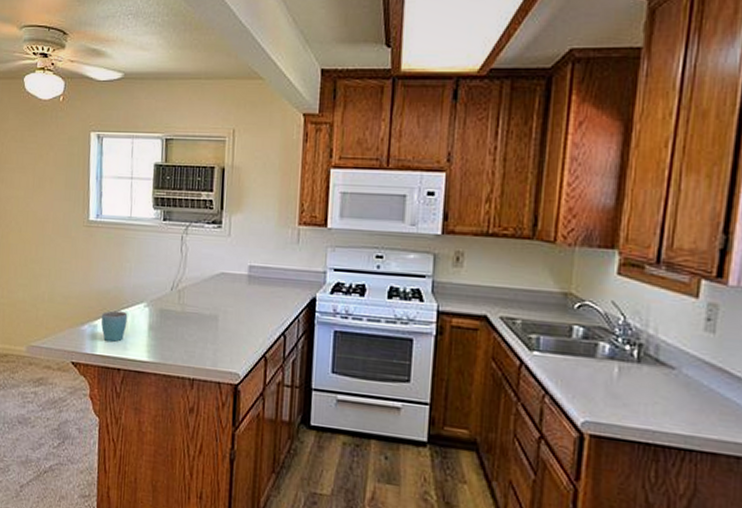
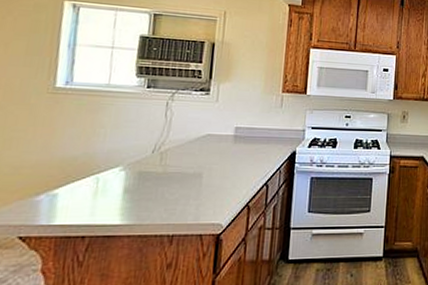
mug: present [101,310,128,342] -> none [63,177,99,209]

